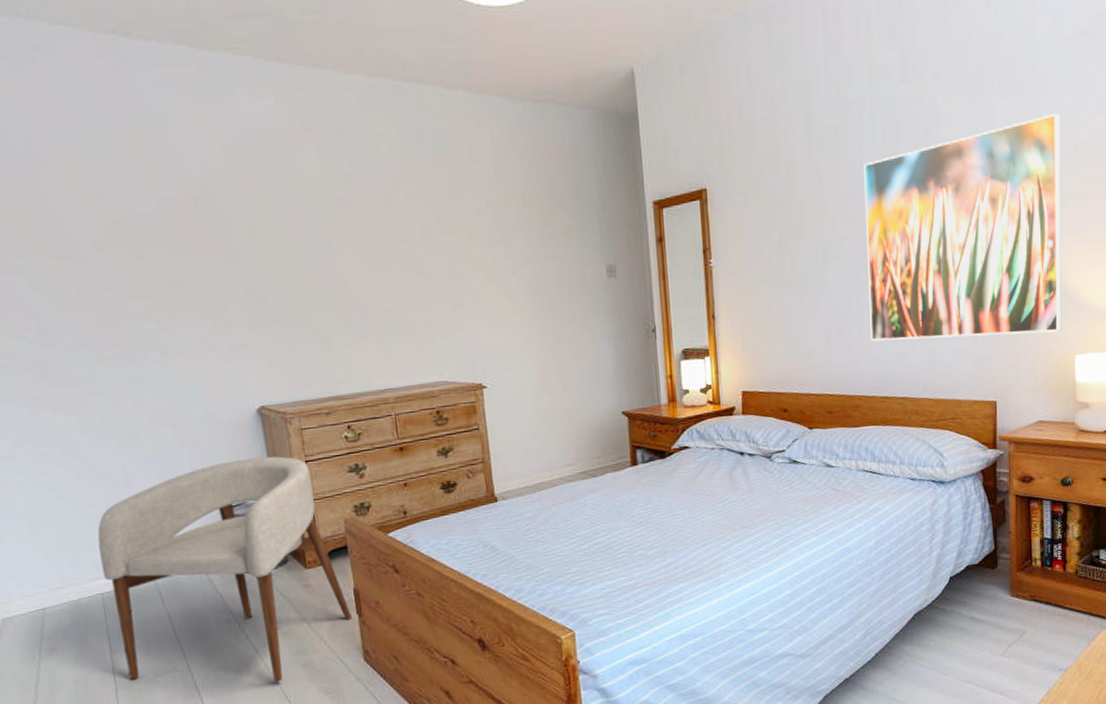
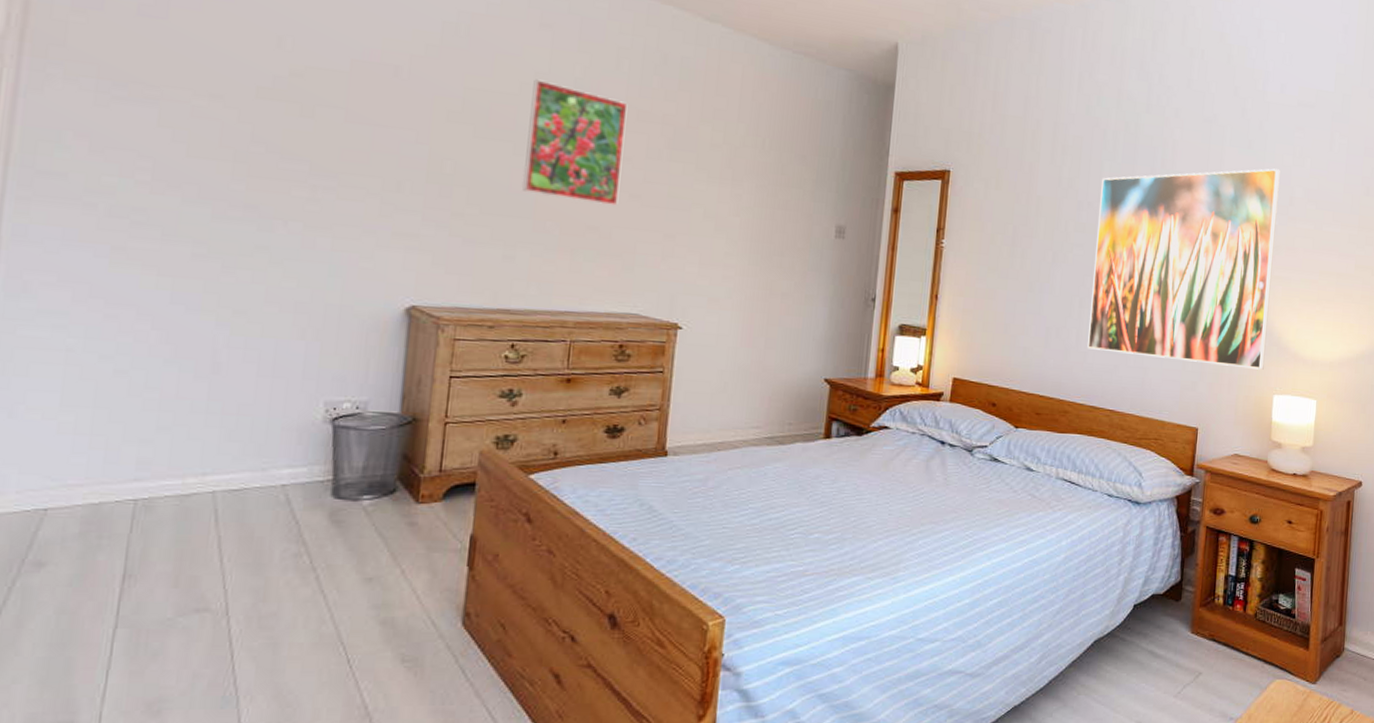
armchair: present [97,456,352,683] -> none [139,362,460,641]
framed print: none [310,182,408,290] -> present [521,79,628,206]

